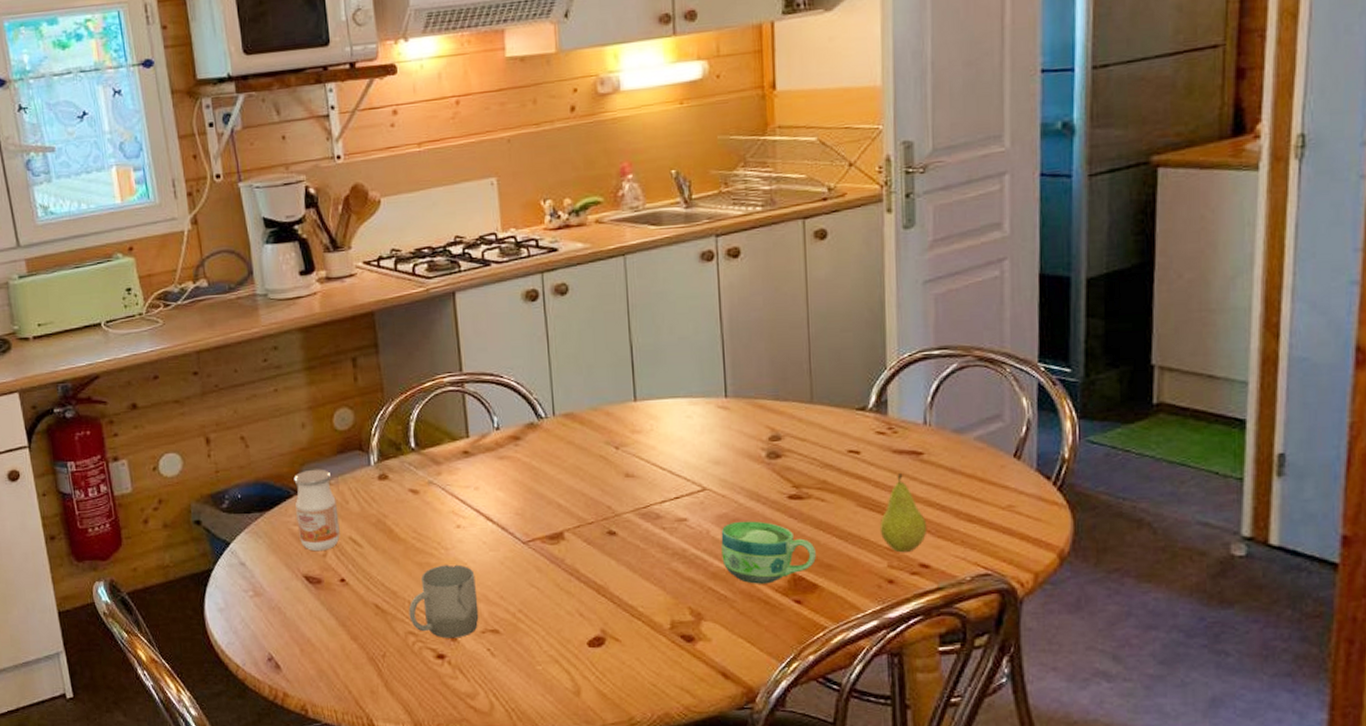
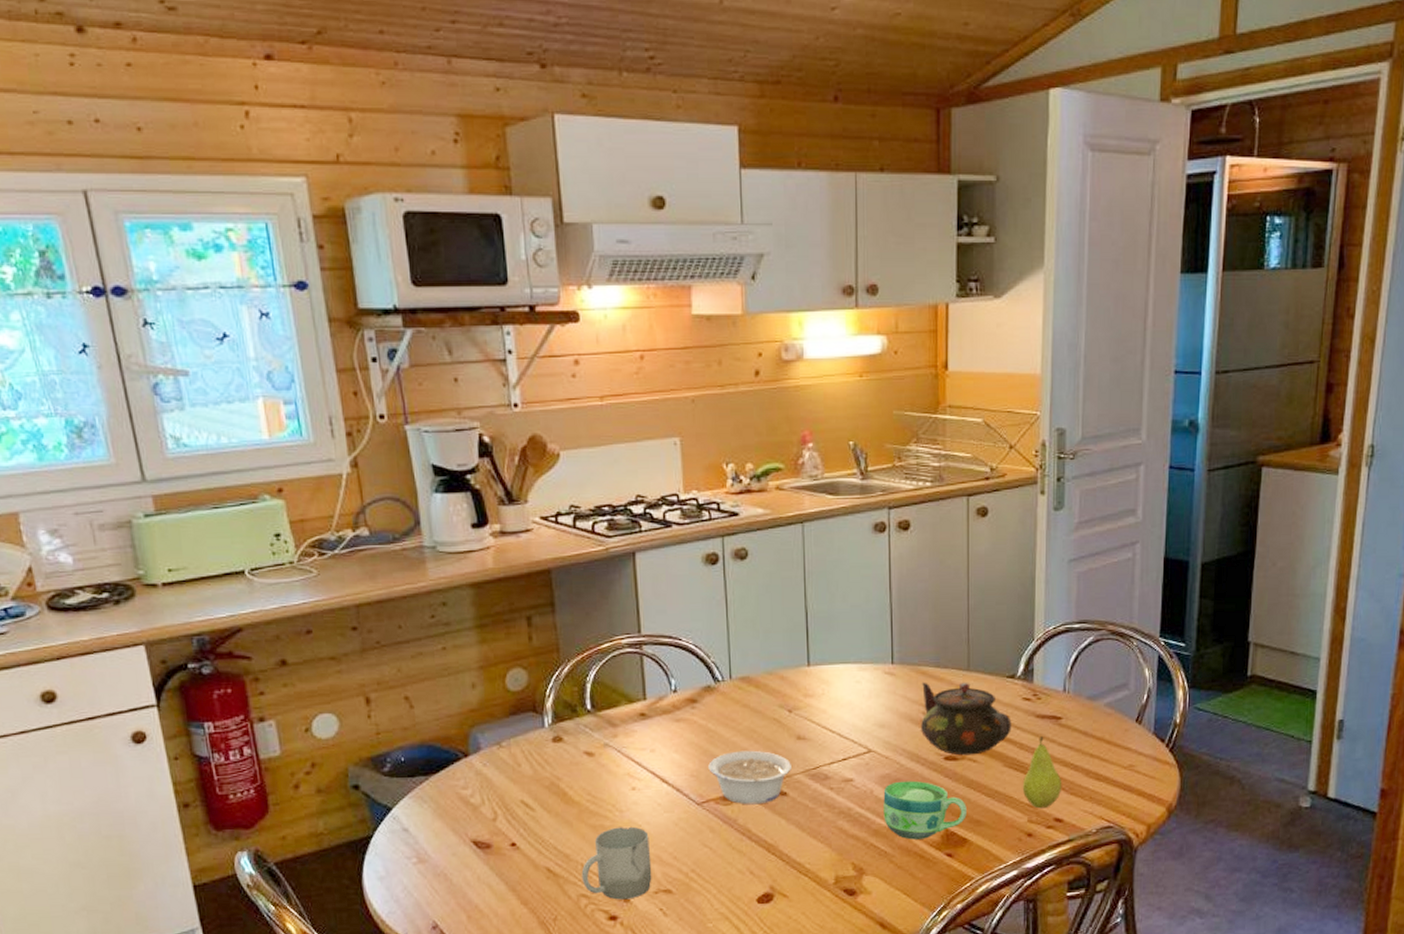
jam jar: present [294,469,340,552] -> none [462,730,511,816]
legume: none [533,488,620,545] -> present [708,750,791,805]
teapot: none [758,416,864,494] -> present [921,682,1012,756]

